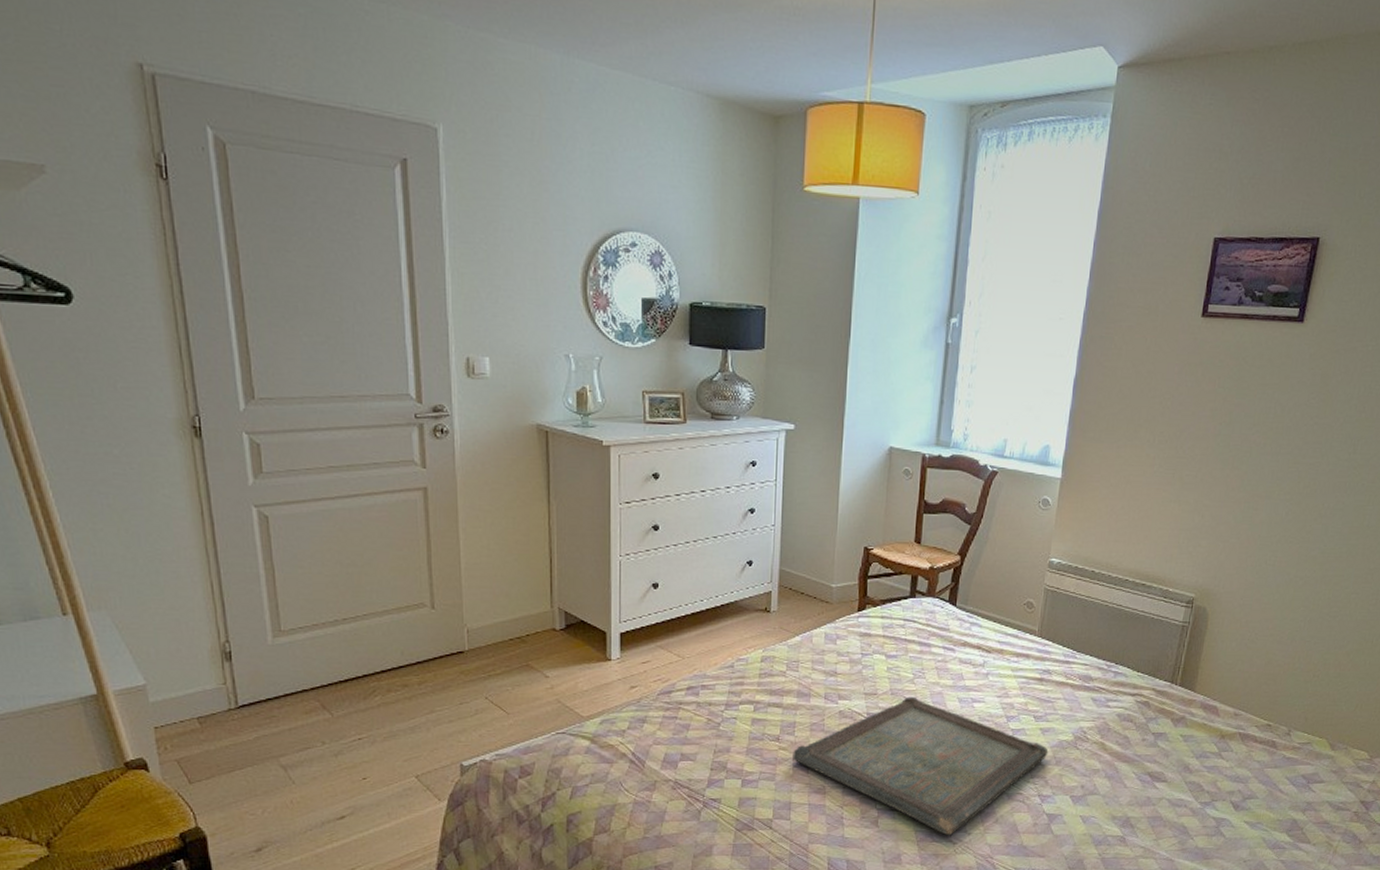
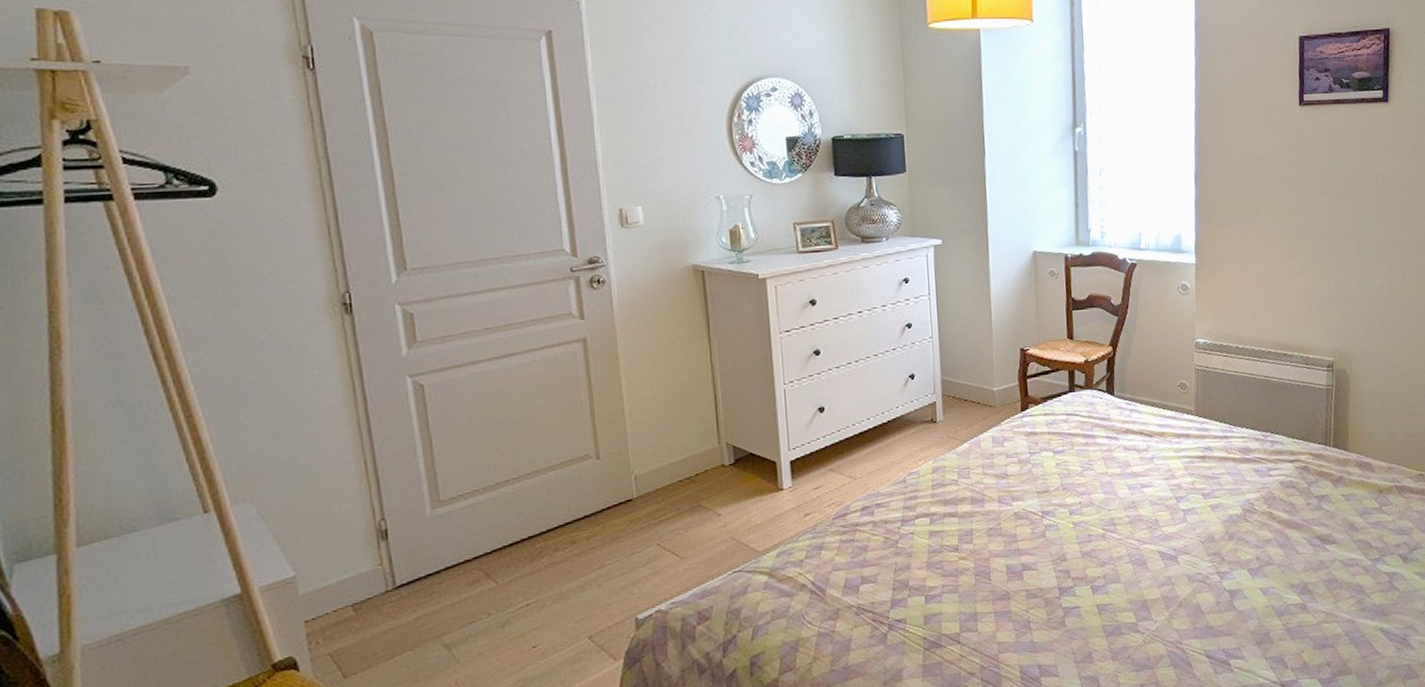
serving tray: present [793,696,1049,836] -> none [973,489,1221,627]

